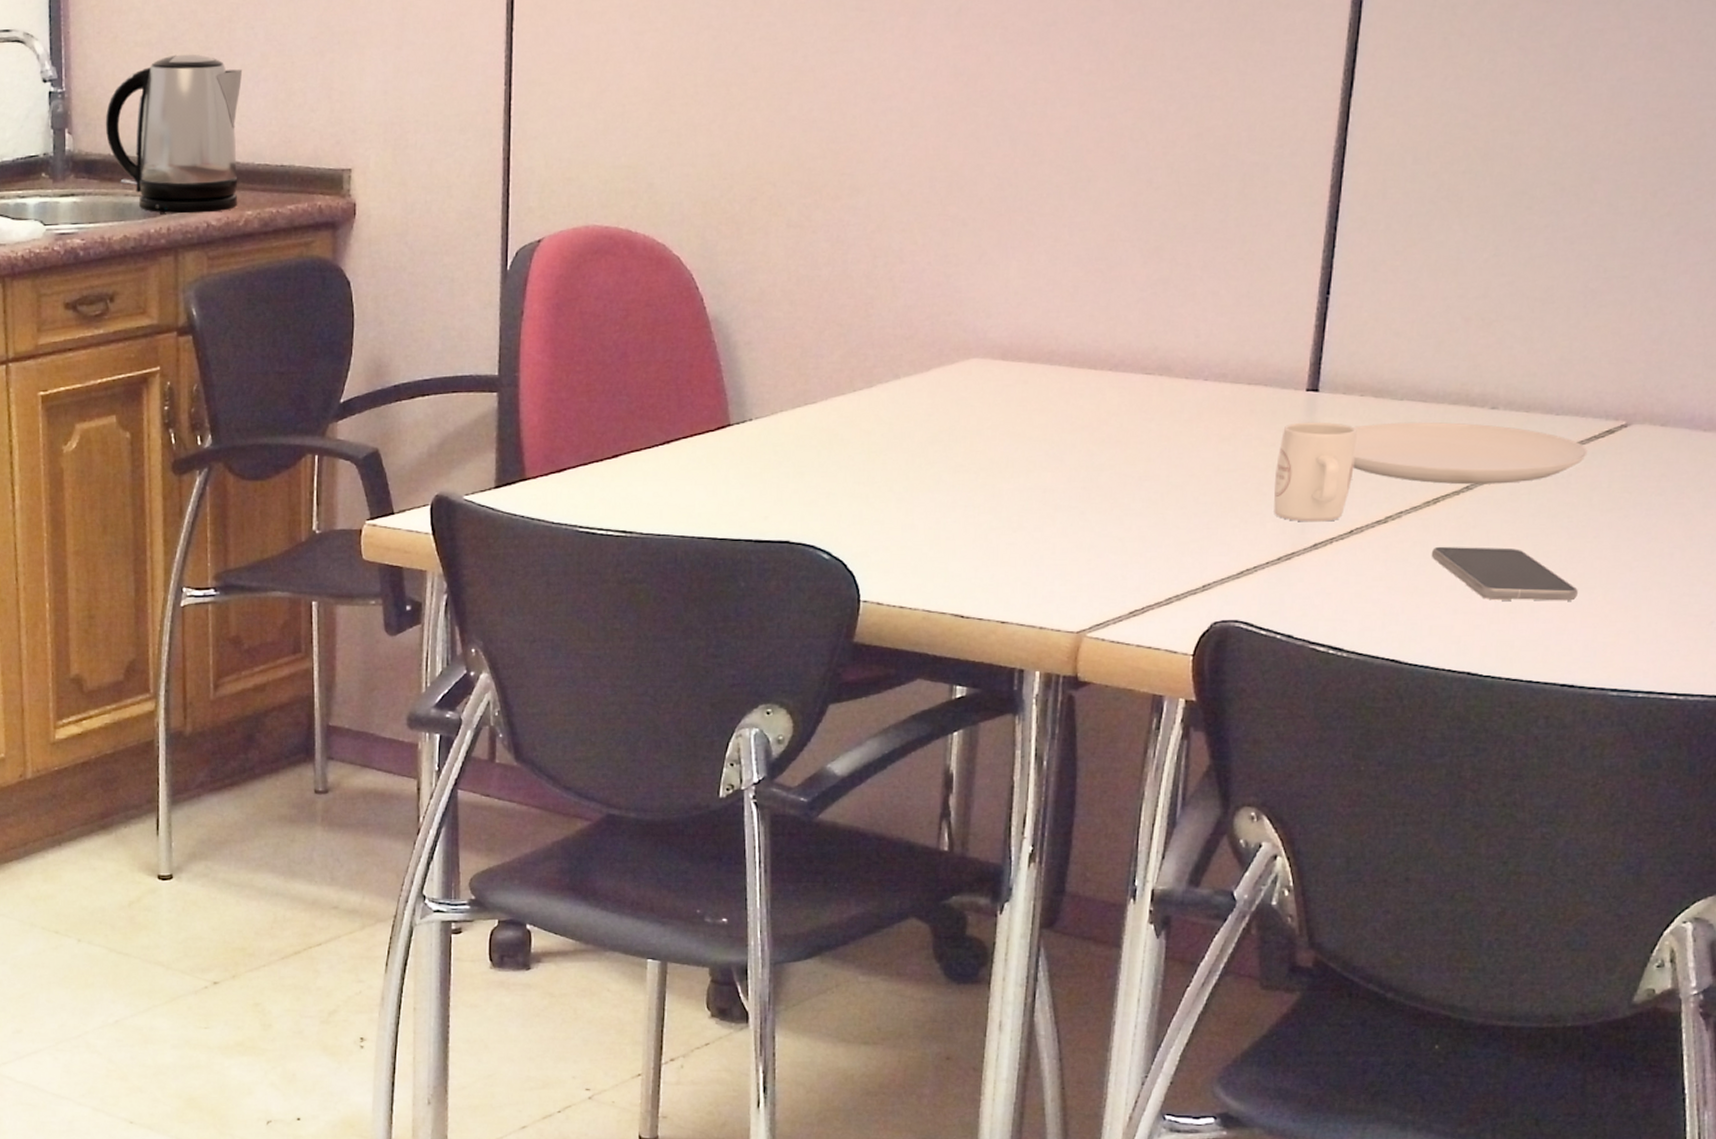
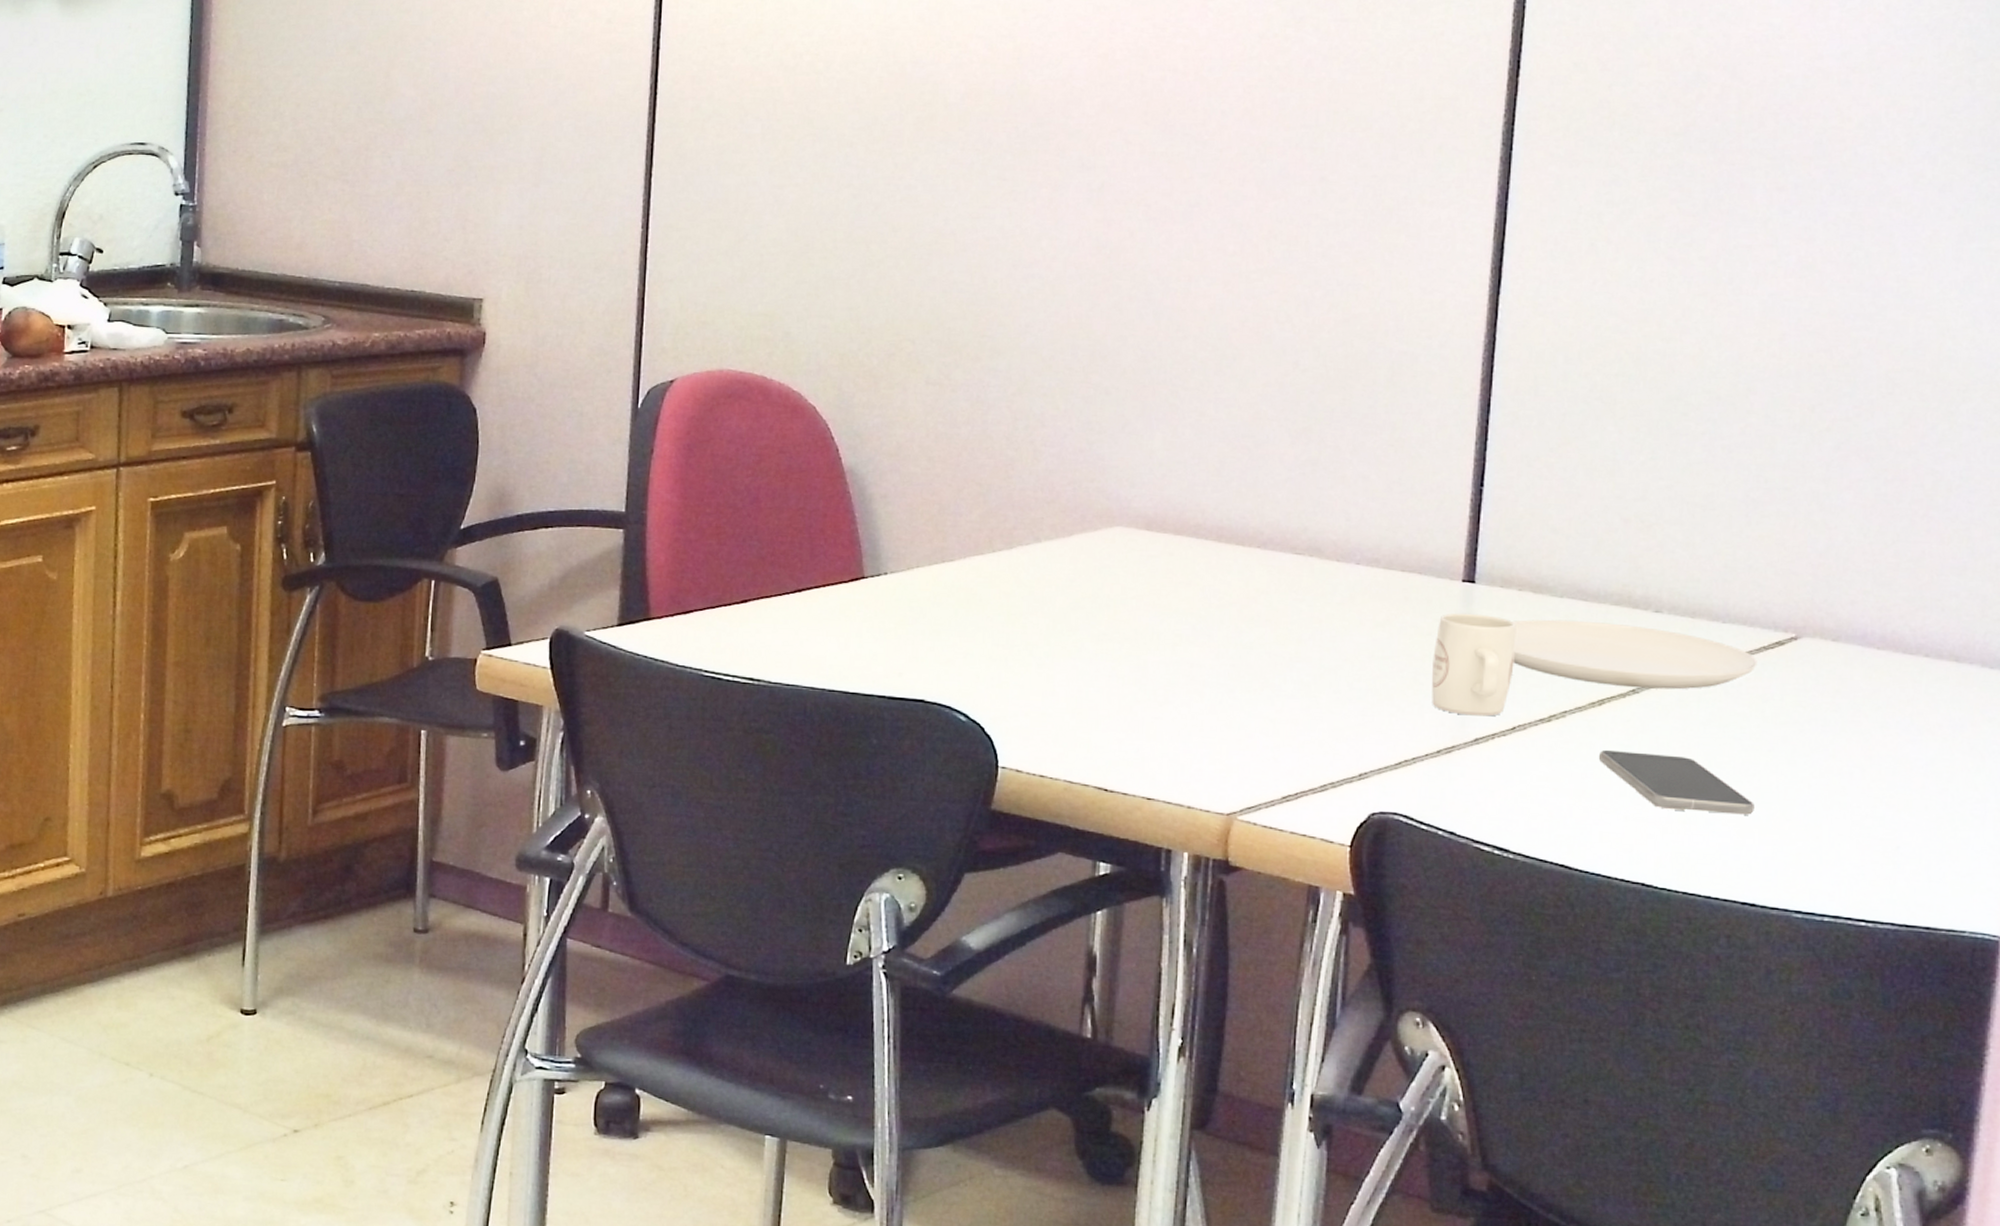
kettle: present [105,54,243,214] -> none [235,177,378,332]

